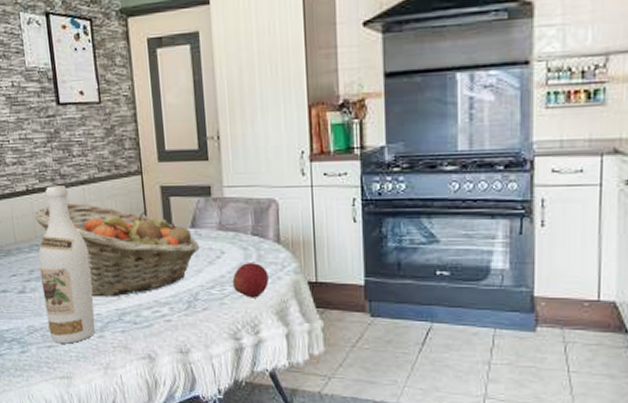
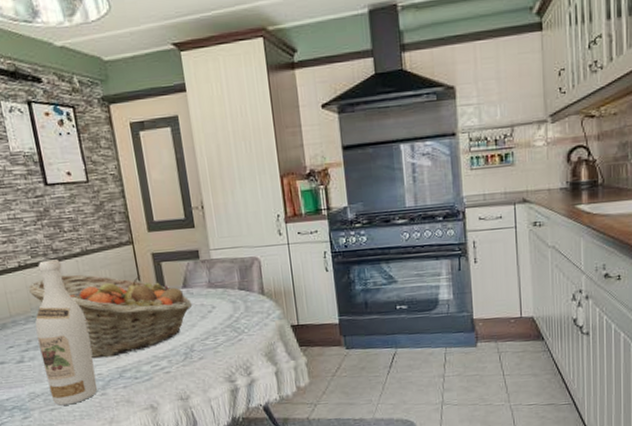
apple: present [232,263,269,298] -> none [224,313,257,345]

